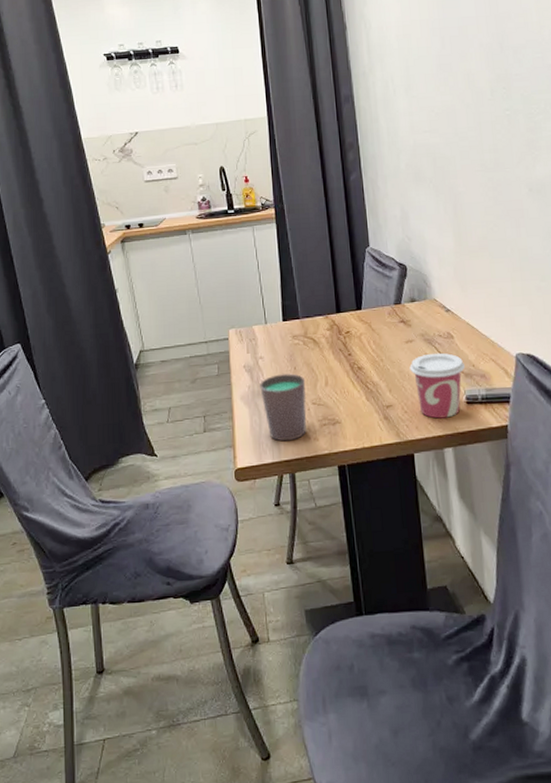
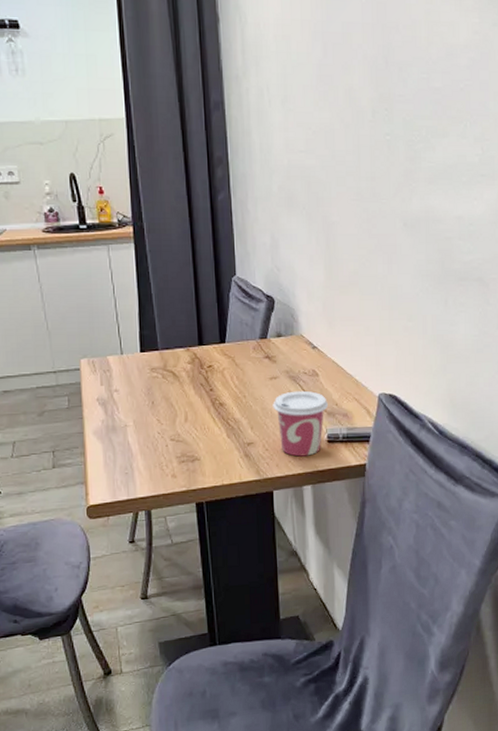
cup: present [260,373,307,442] -> none [114,407,165,478]

